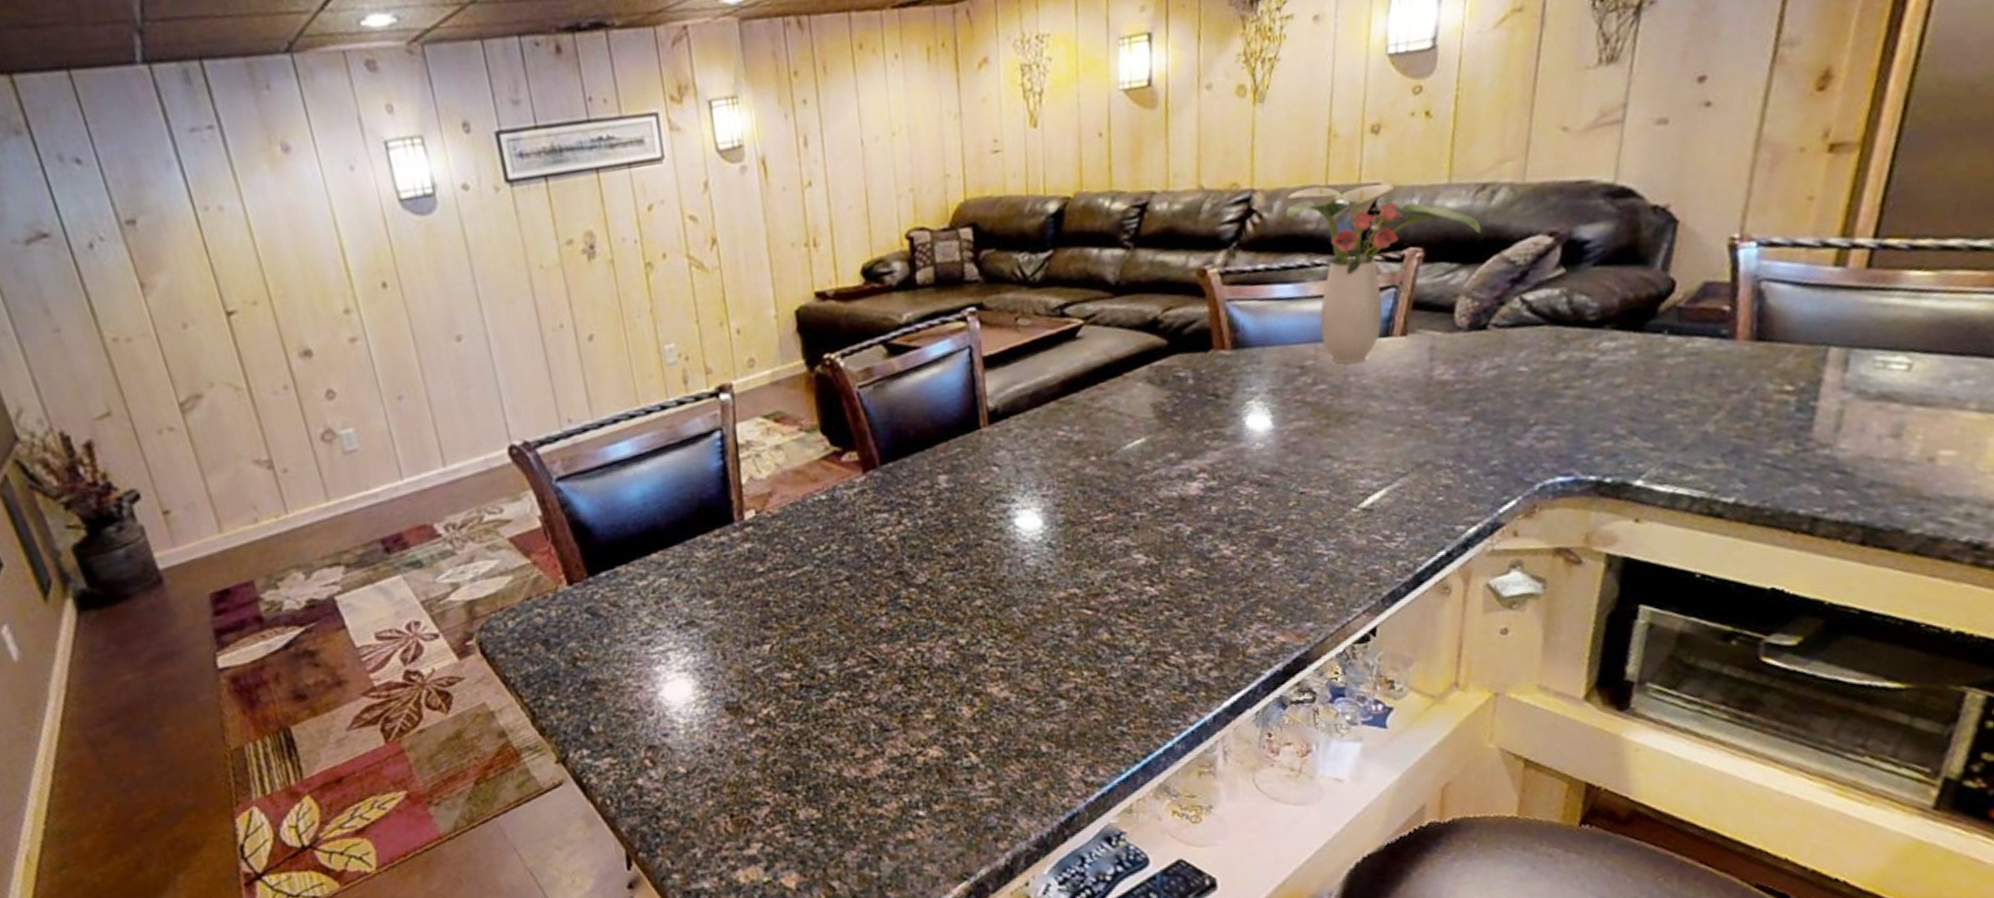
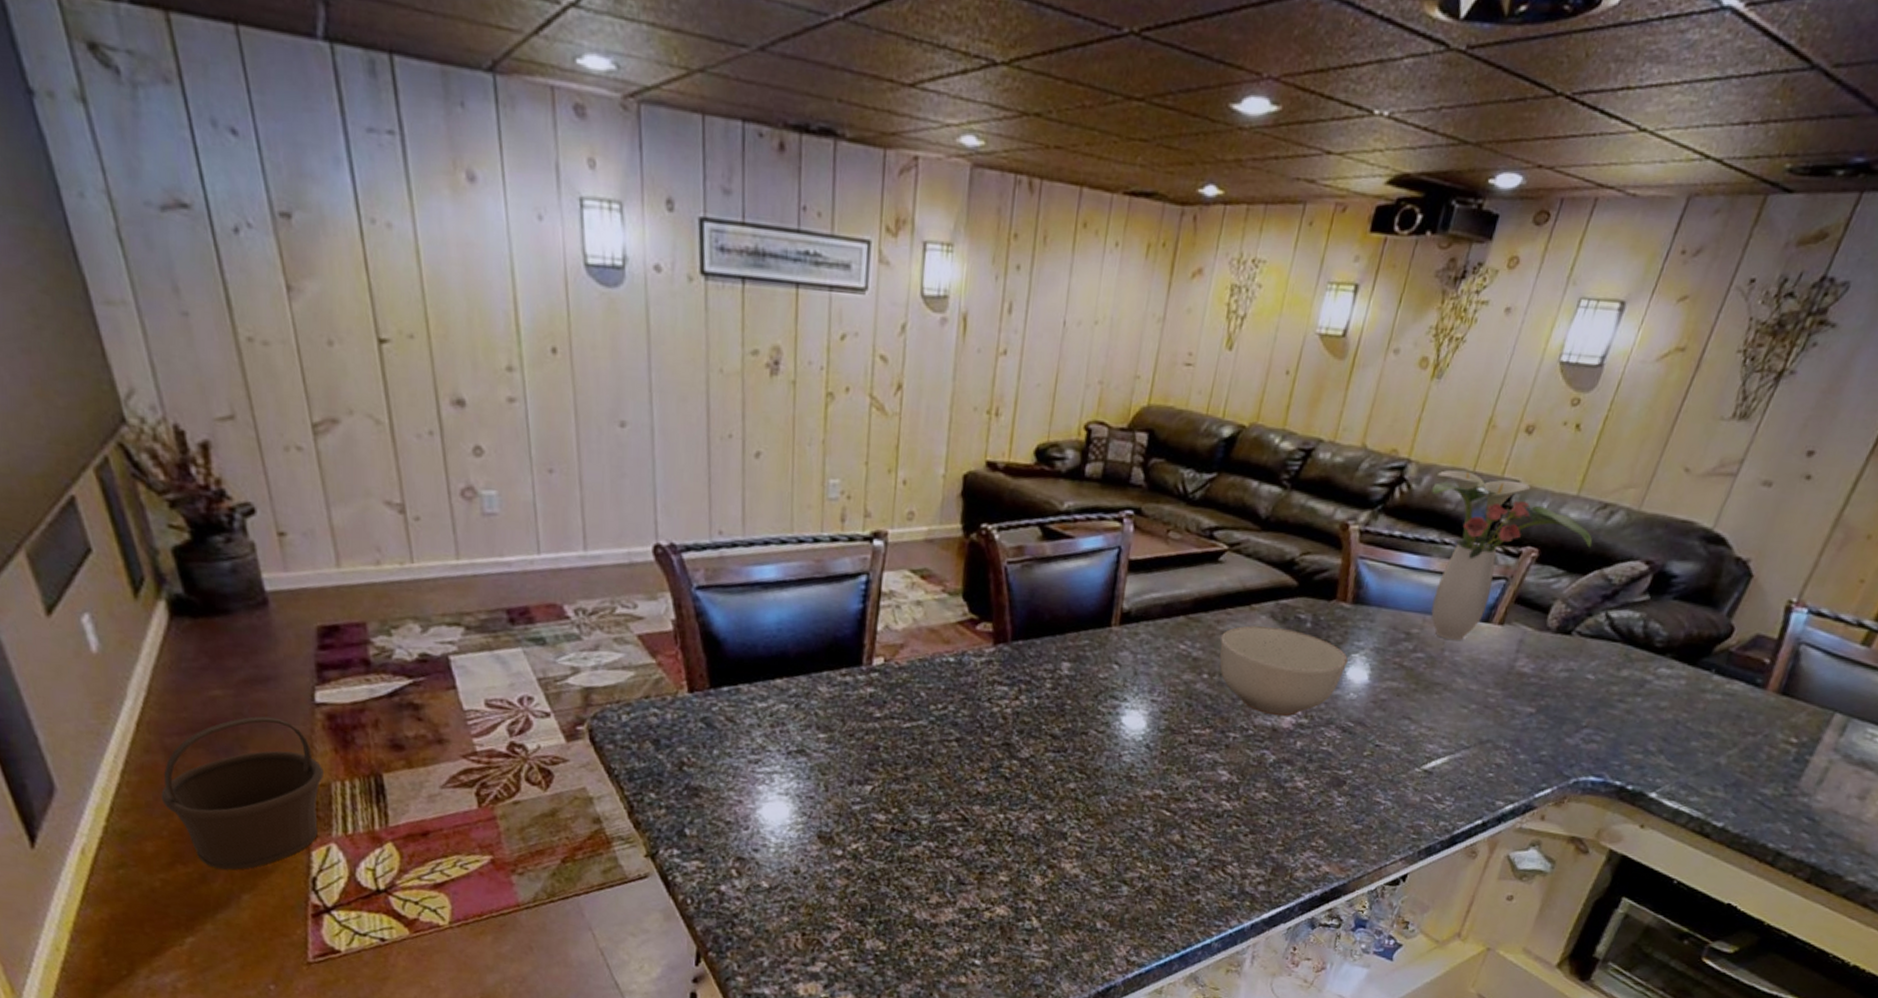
basket: none [90,691,239,853] -> present [161,716,323,870]
bowl: none [1099,390,1244,485] -> present [1219,625,1348,717]

